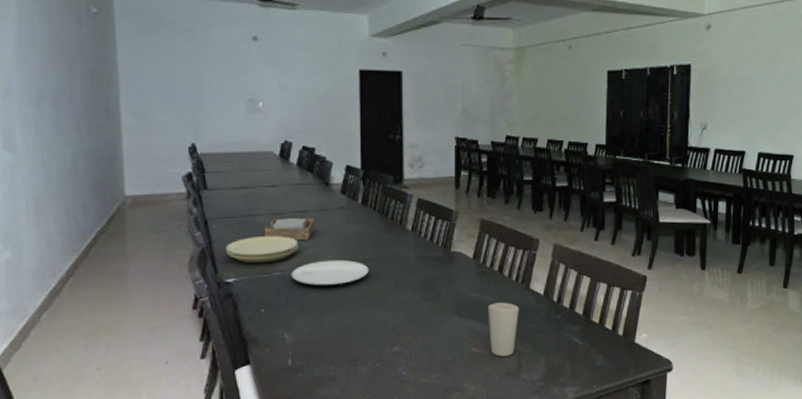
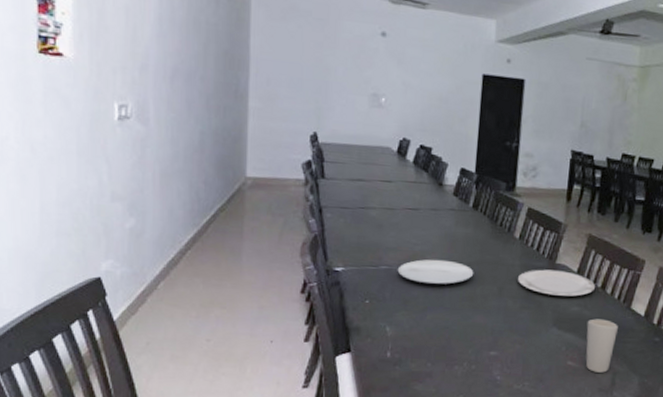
plate: present [225,236,299,264] -> none [337,229,408,256]
napkin holder: present [264,218,315,241] -> none [375,213,425,238]
plate: none [415,258,493,285] -> present [518,269,596,297]

